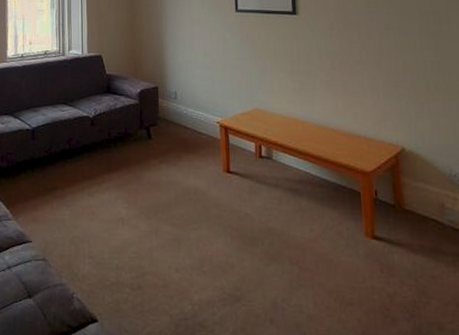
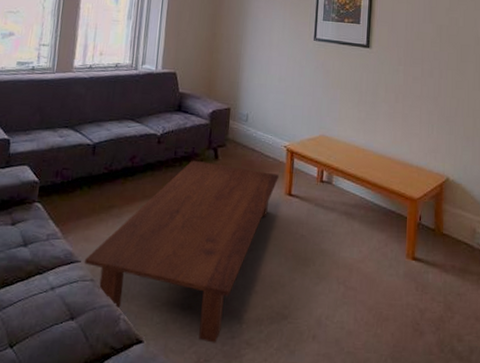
coffee table: none [34,140,215,324] -> present [84,160,279,343]

